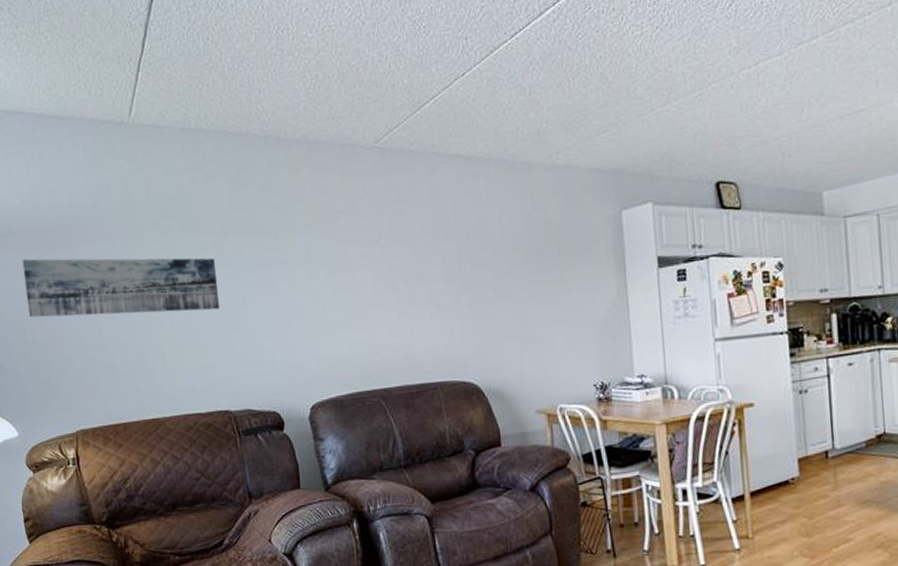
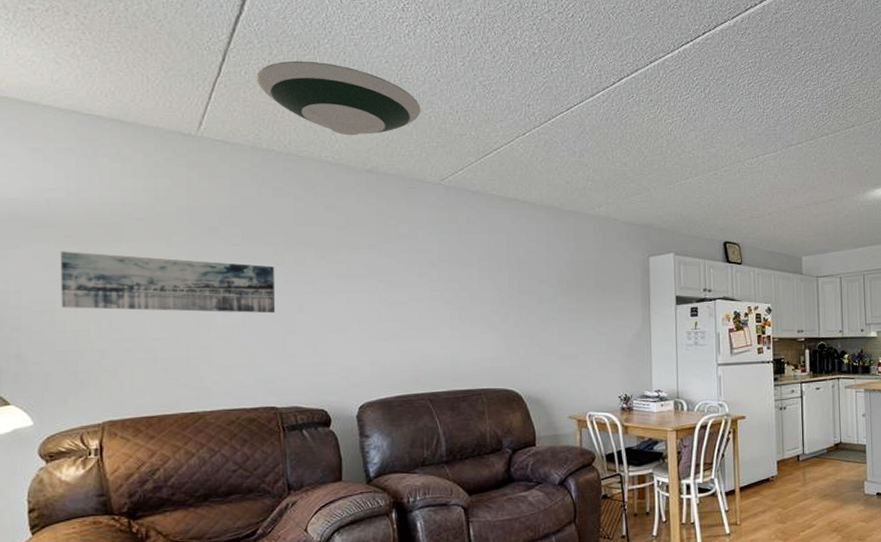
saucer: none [178,21,348,103] -> present [256,60,421,136]

